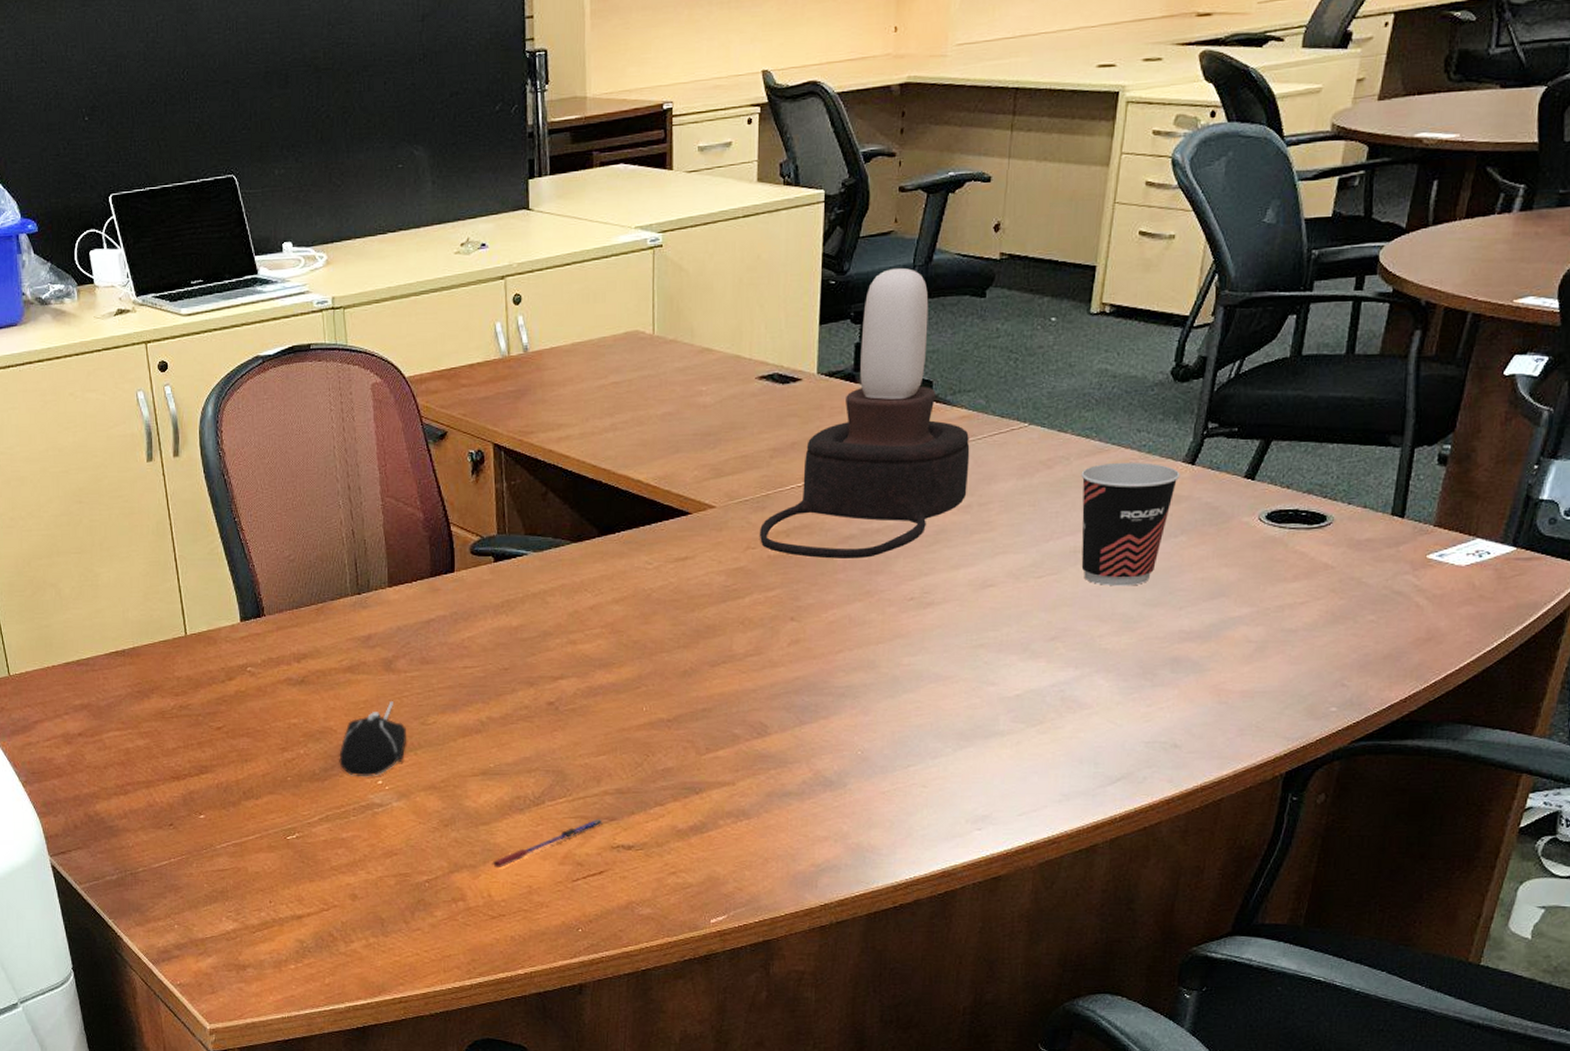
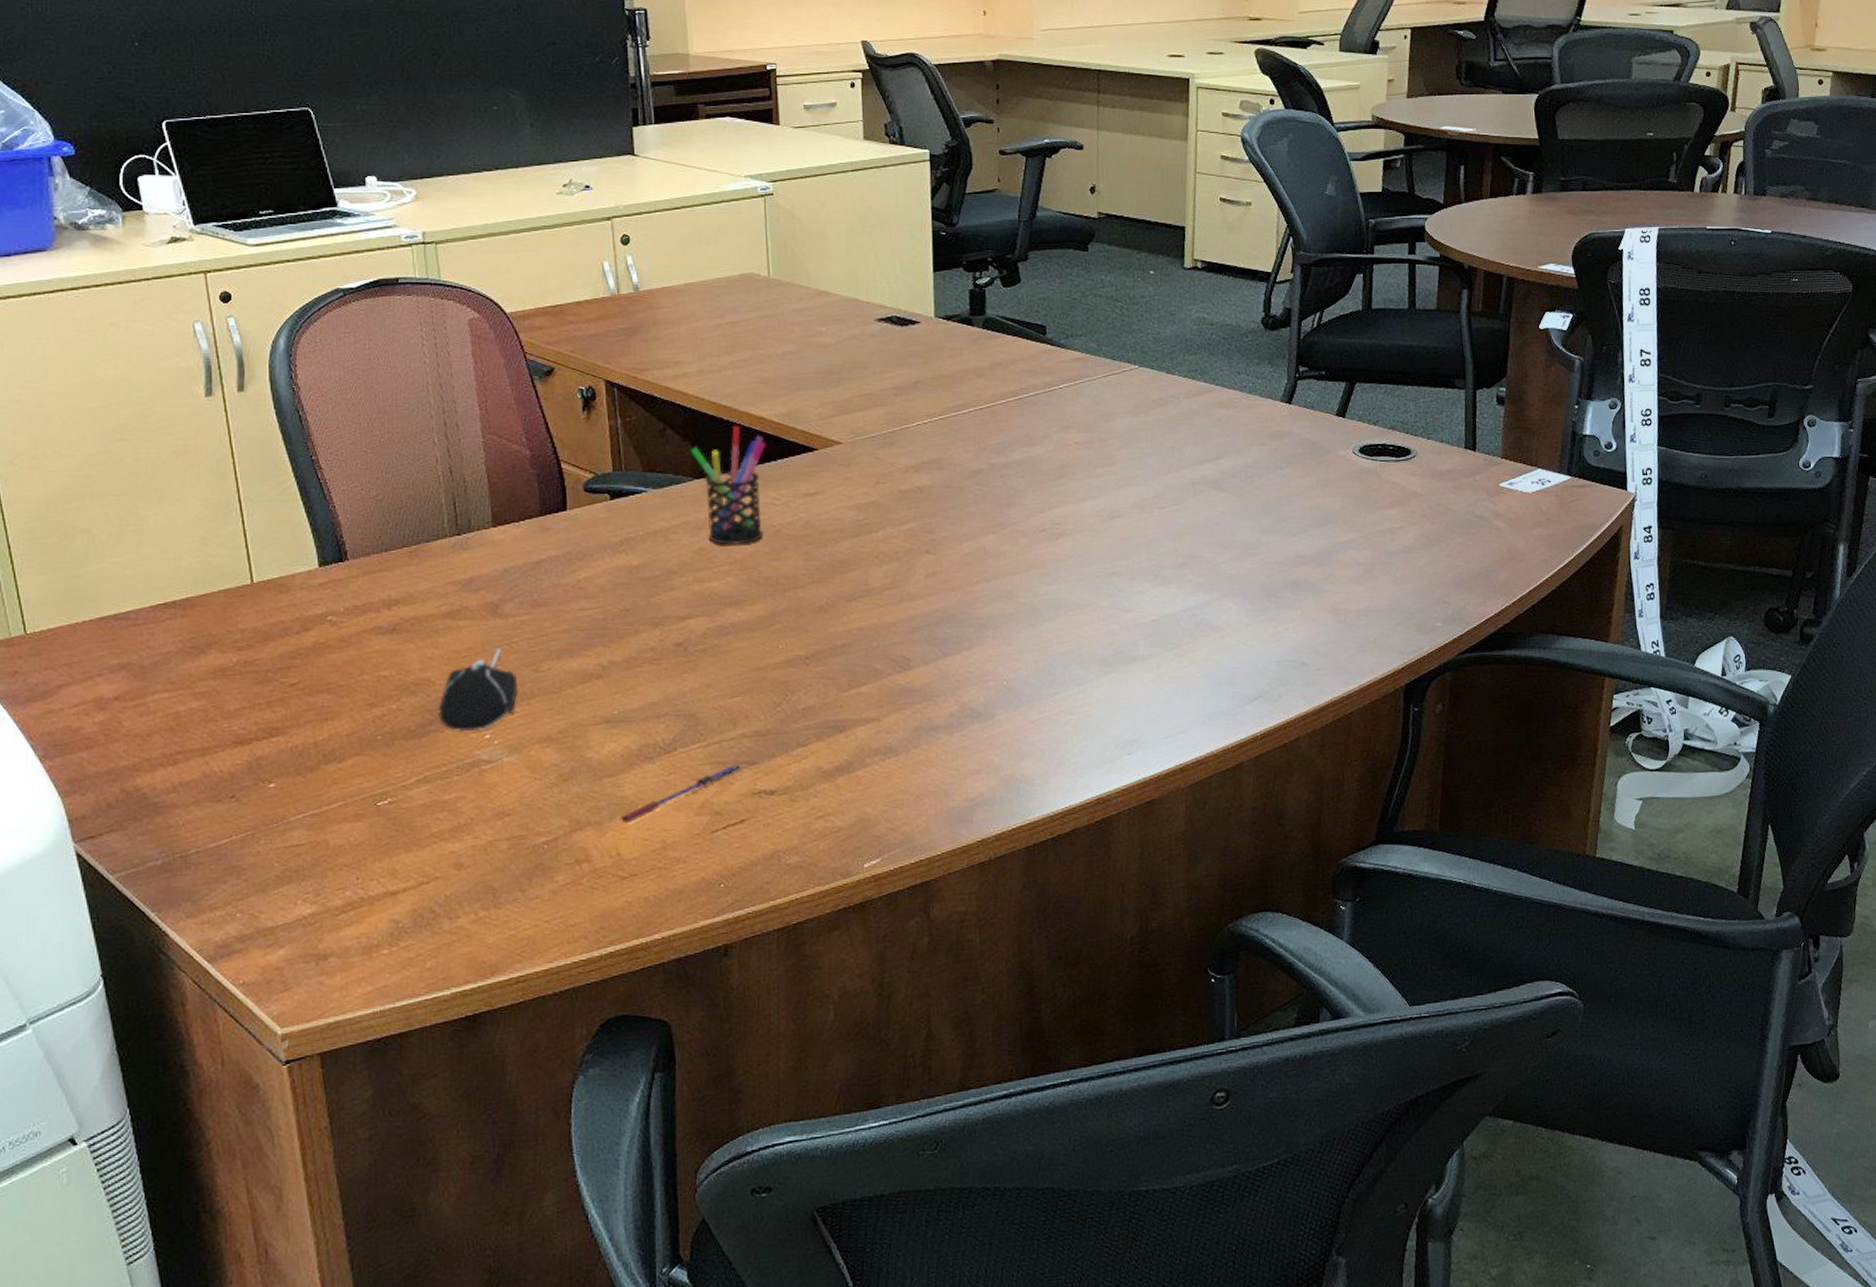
pen holder: none [570,488,642,608] -> present [690,425,767,545]
desk lamp: present [760,268,970,560] -> none [889,223,1088,493]
cup: present [1081,462,1180,587] -> none [1191,401,1280,516]

